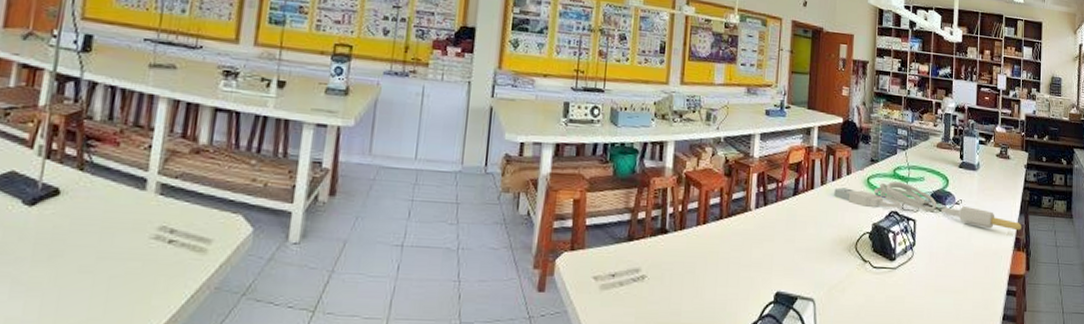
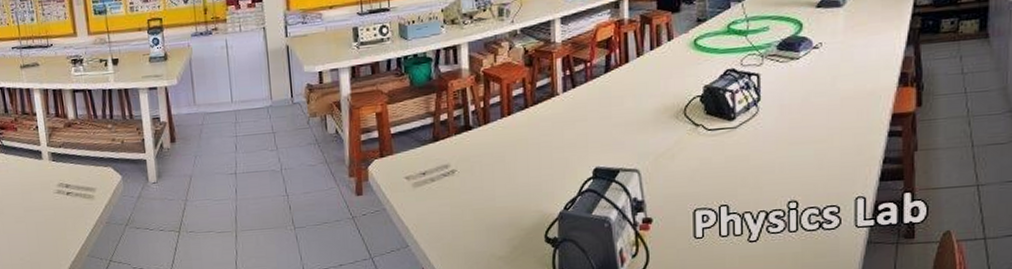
cable: present [834,181,1021,231] -> none [653,36,909,71]

